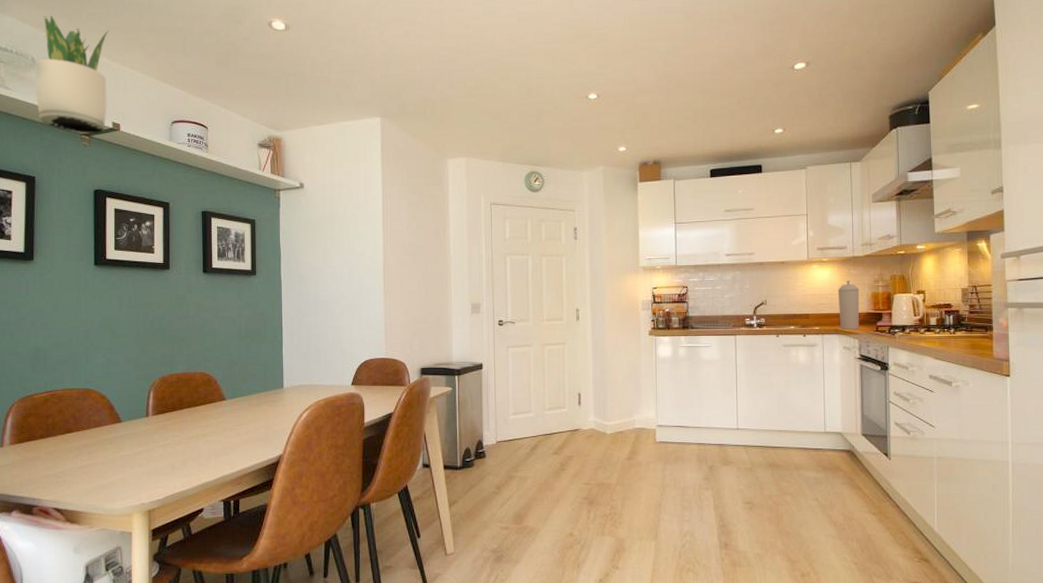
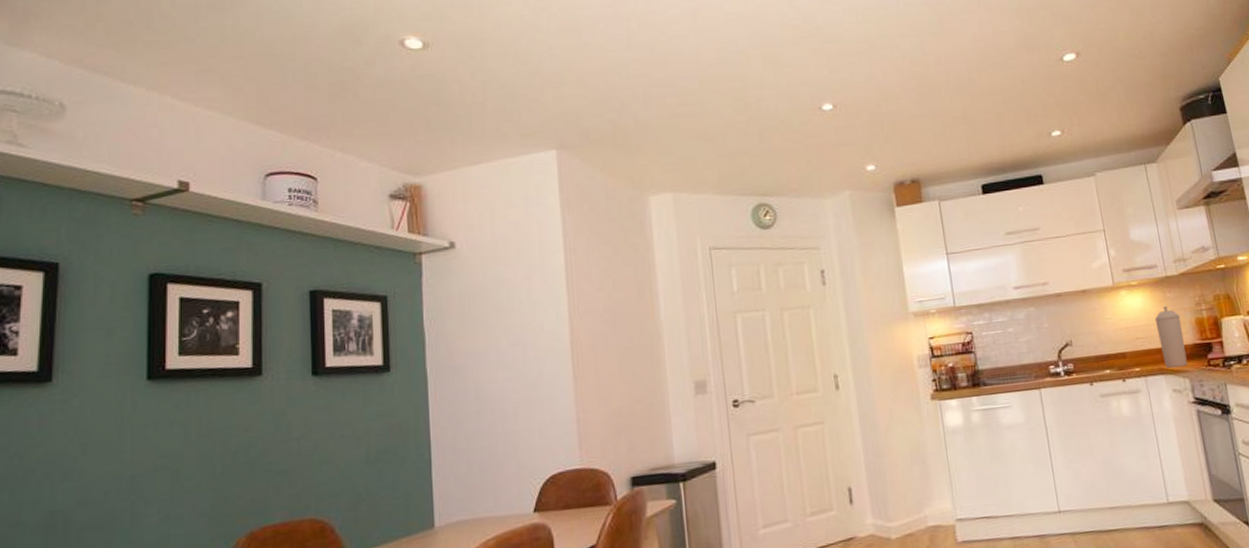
planter: present [35,16,109,134] -> none [63,47,175,199]

